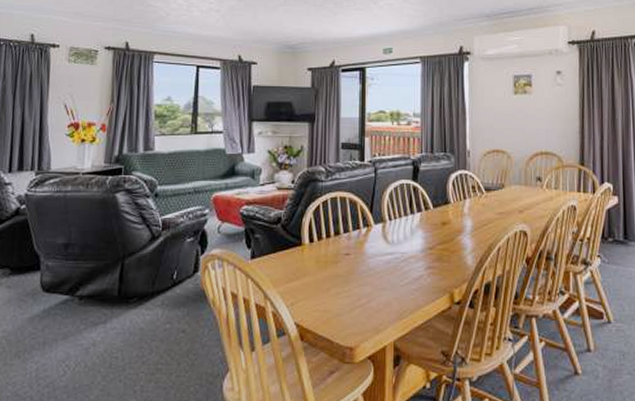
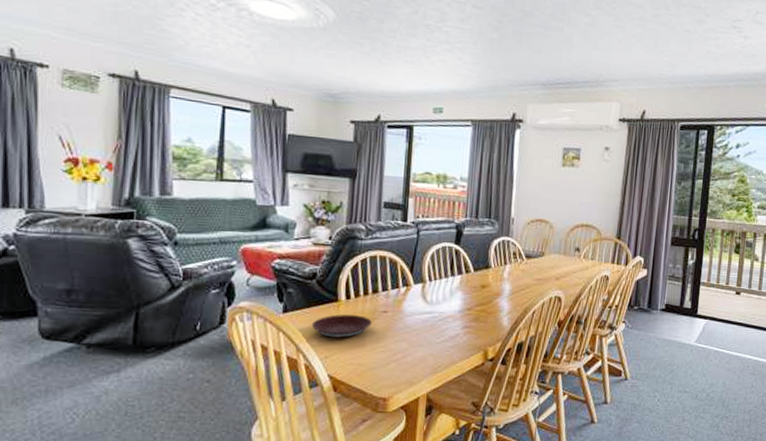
plate: none [277,259,335,283] -> present [311,314,372,338]

